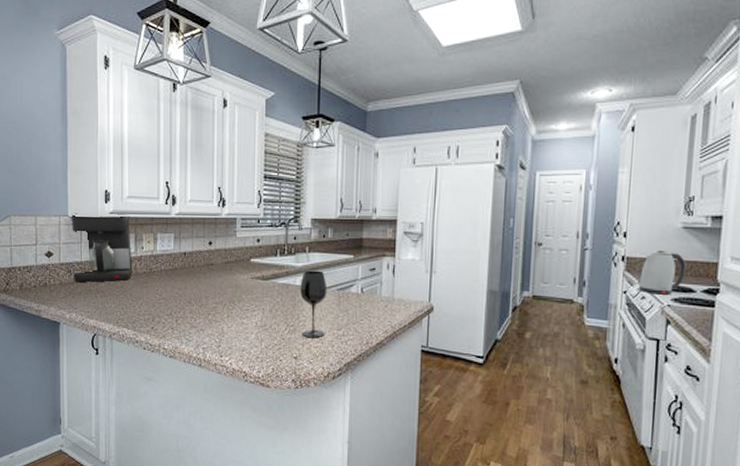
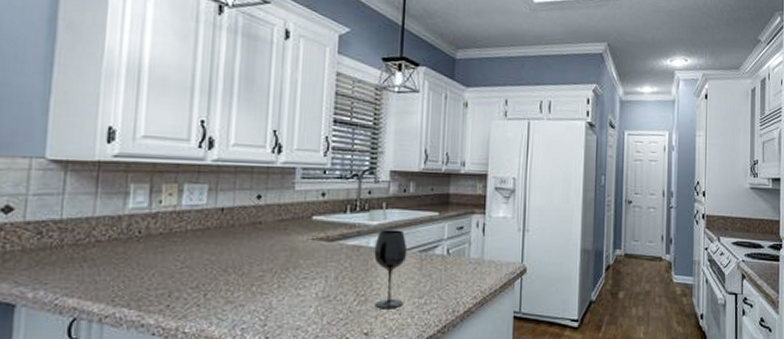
coffee maker: present [72,213,133,283] -> none [46,154,144,248]
kettle: present [638,249,686,295] -> none [717,208,755,251]

